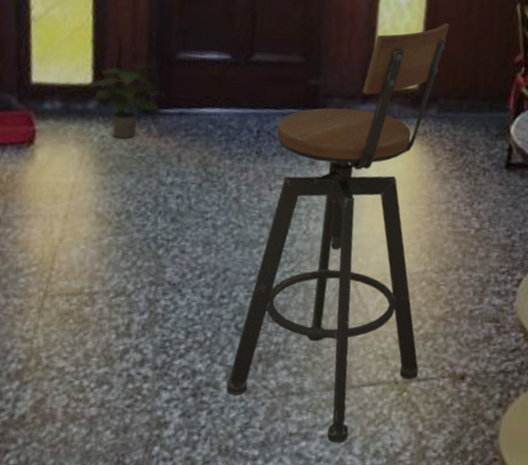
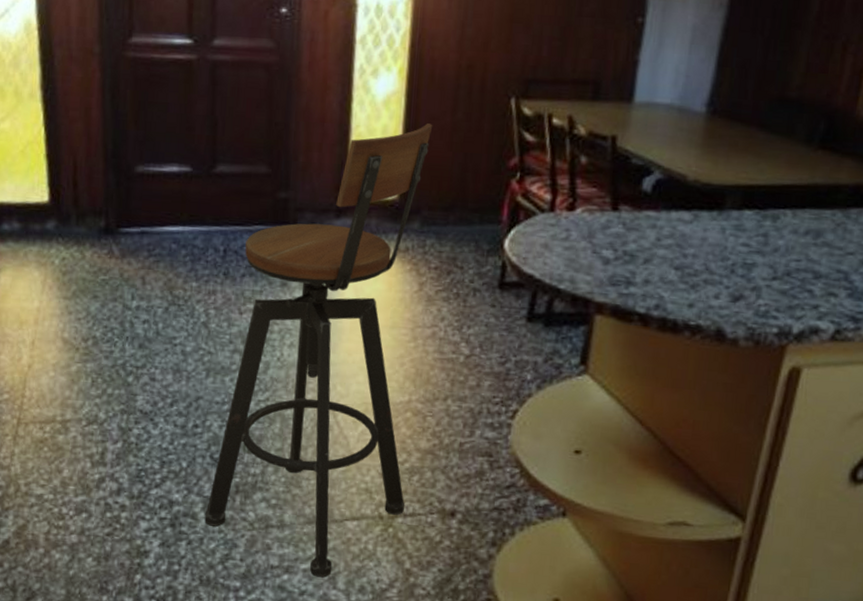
potted plant: present [89,63,165,141] -> none [46,179,124,263]

